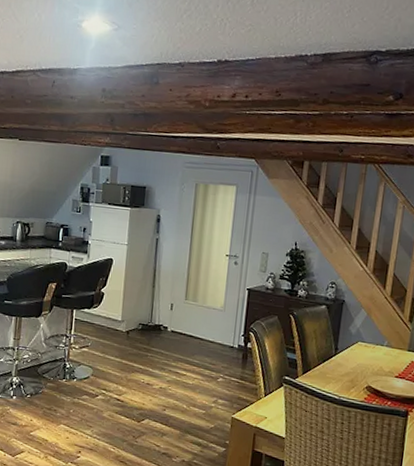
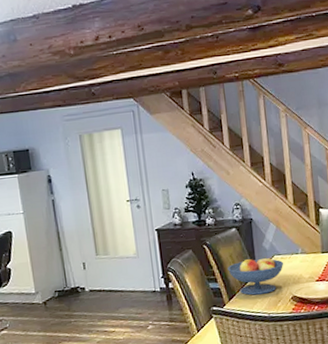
fruit bowl: none [308,339,367,377] -> present [228,256,284,295]

